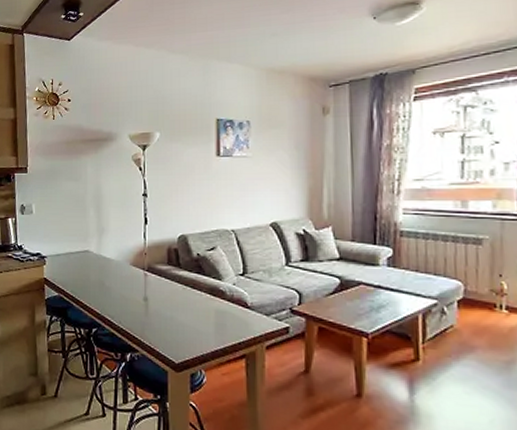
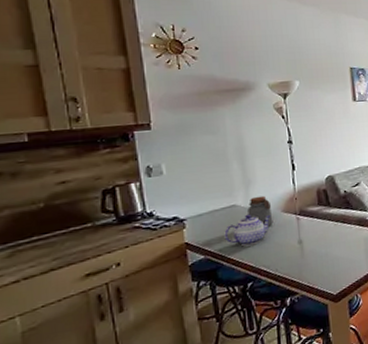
teapot: none [76,261,120,293] -> present [224,214,271,247]
jar: none [99,245,121,278] -> present [248,195,273,228]

